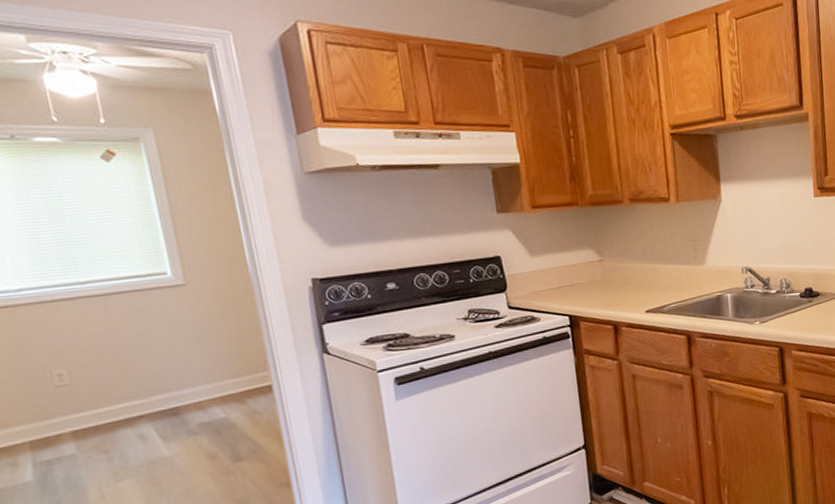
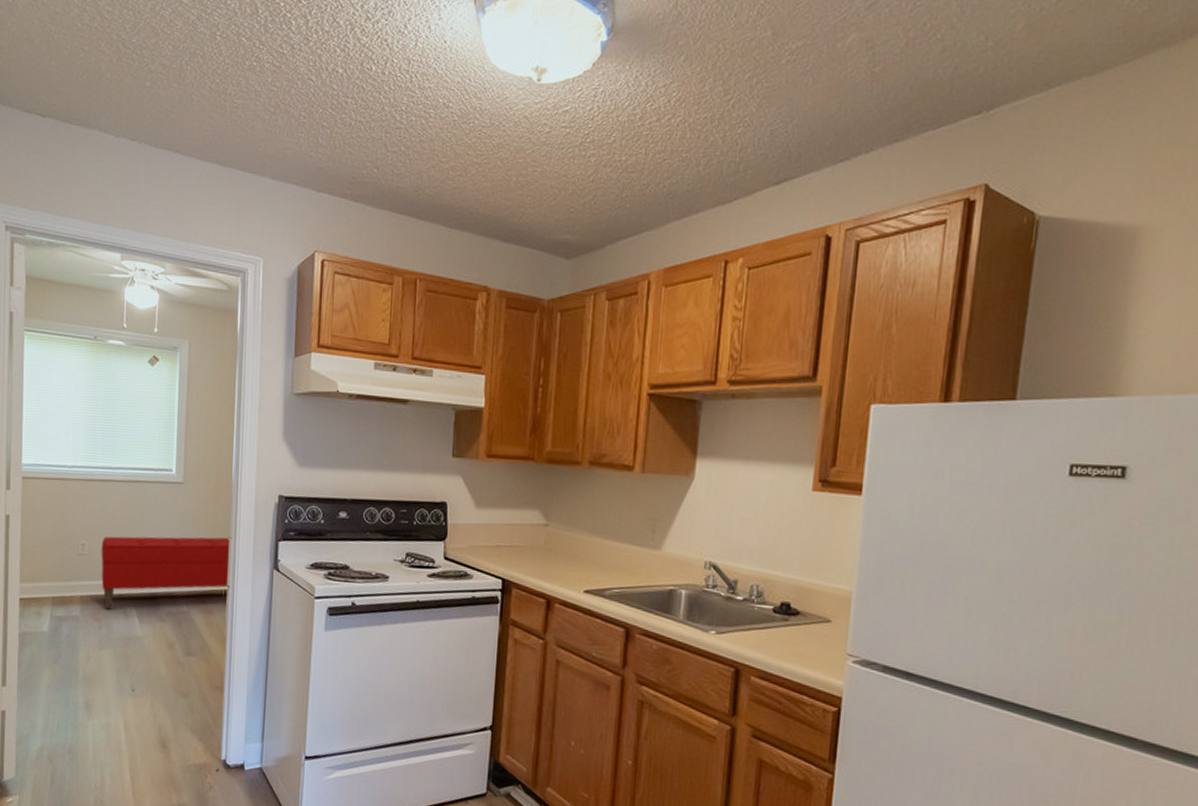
bench: none [86,331,274,438] -> present [101,536,232,610]

